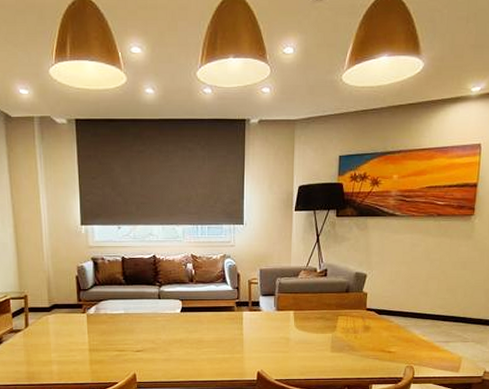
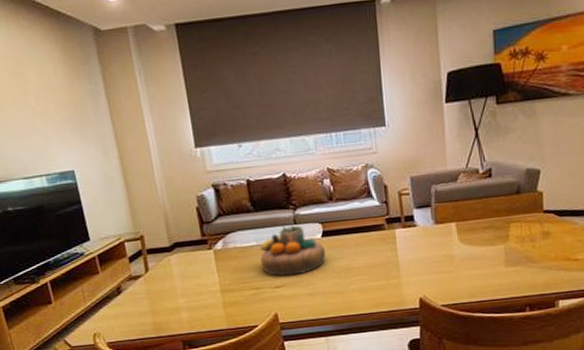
decorative bowl: none [126,299,183,342] -> present [260,225,326,277]

